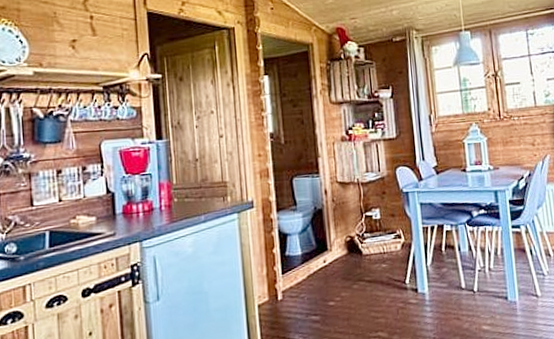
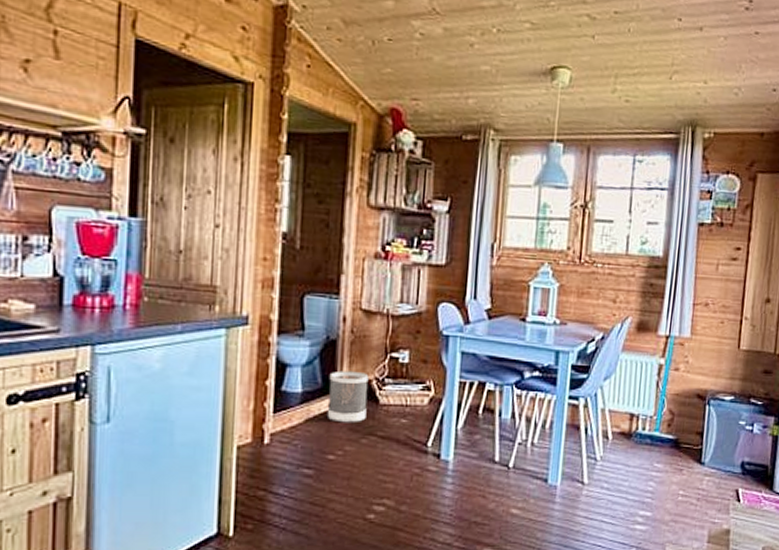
wastebasket: none [320,231,354,275] -> present [327,370,369,423]

